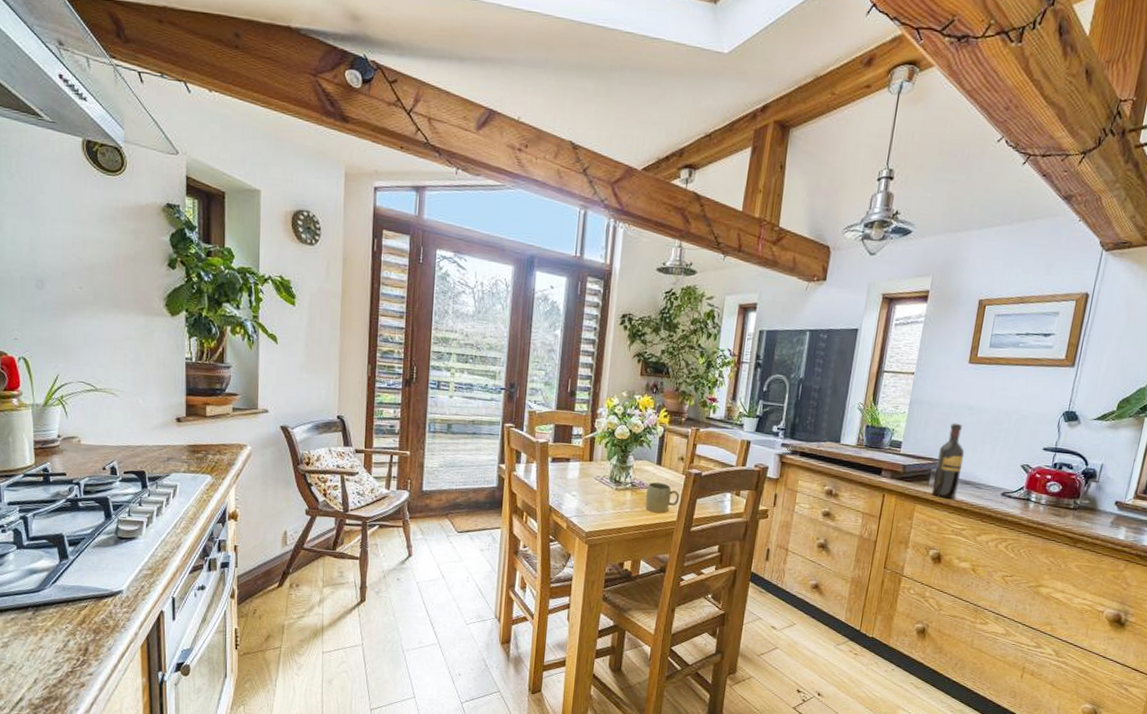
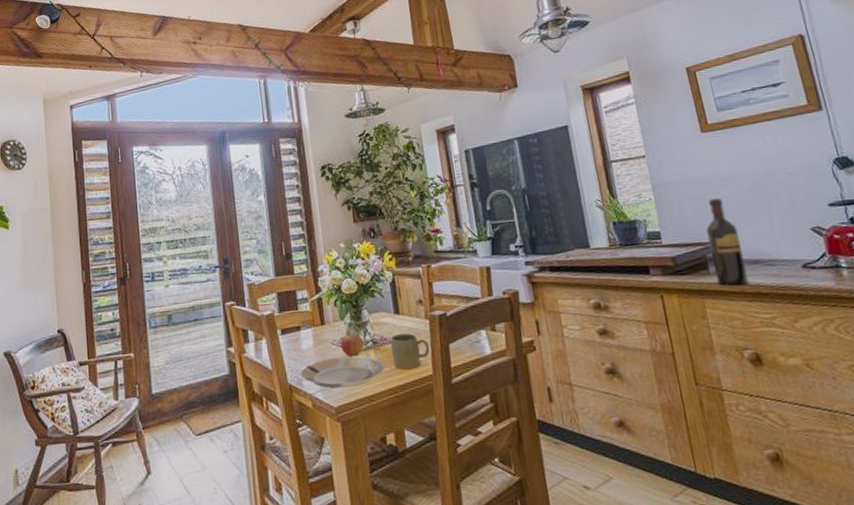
plate: none [562,490,637,518] -> present [301,356,385,388]
fruit: none [602,471,623,494] -> present [339,331,364,357]

